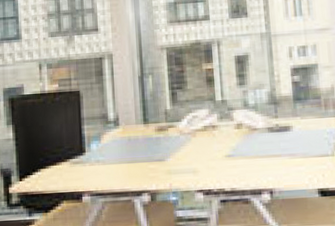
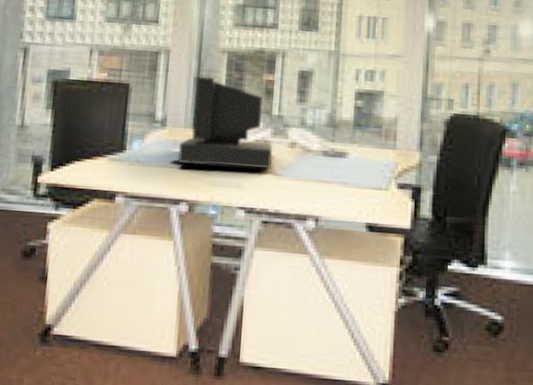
computer: none [127,73,223,158] -> present [171,76,272,170]

